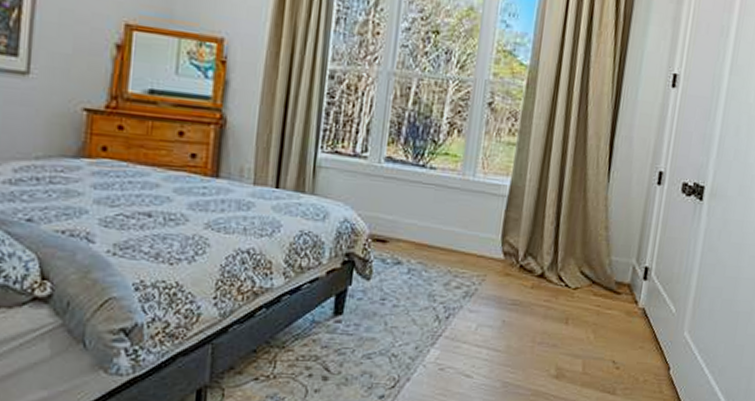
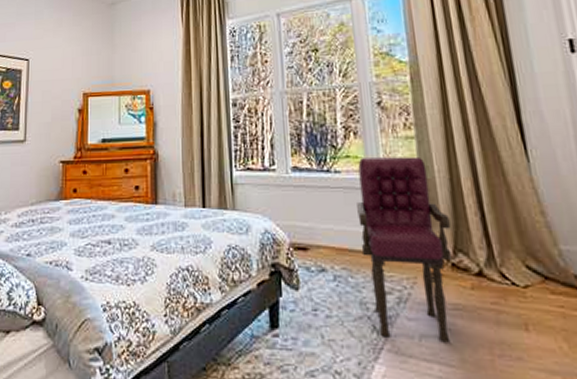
armchair: none [440,156,529,332] -> present [357,156,453,343]

